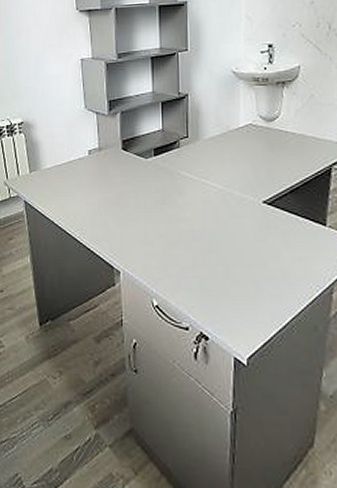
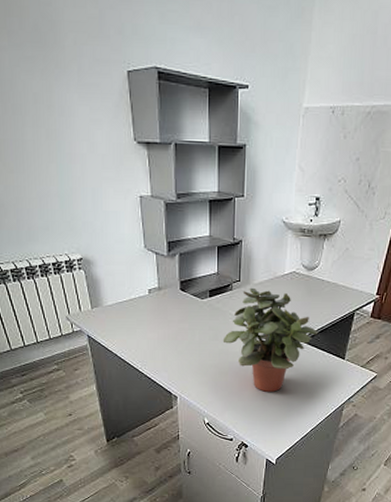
potted plant: none [171,143,288,267] -> present [222,287,319,392]

